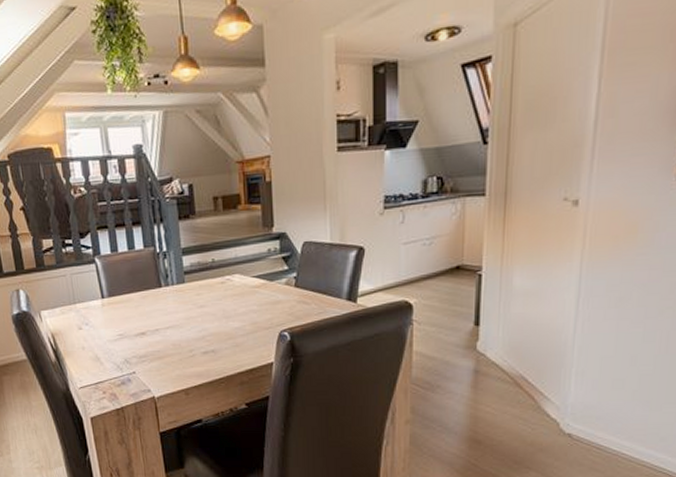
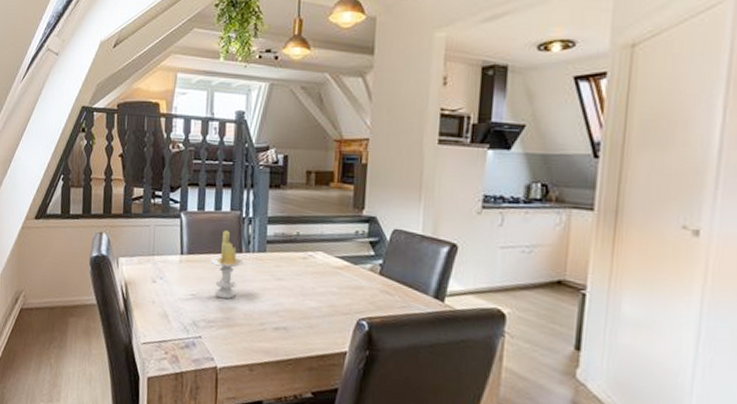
candle: none [133,268,165,334] -> present [211,230,244,300]

